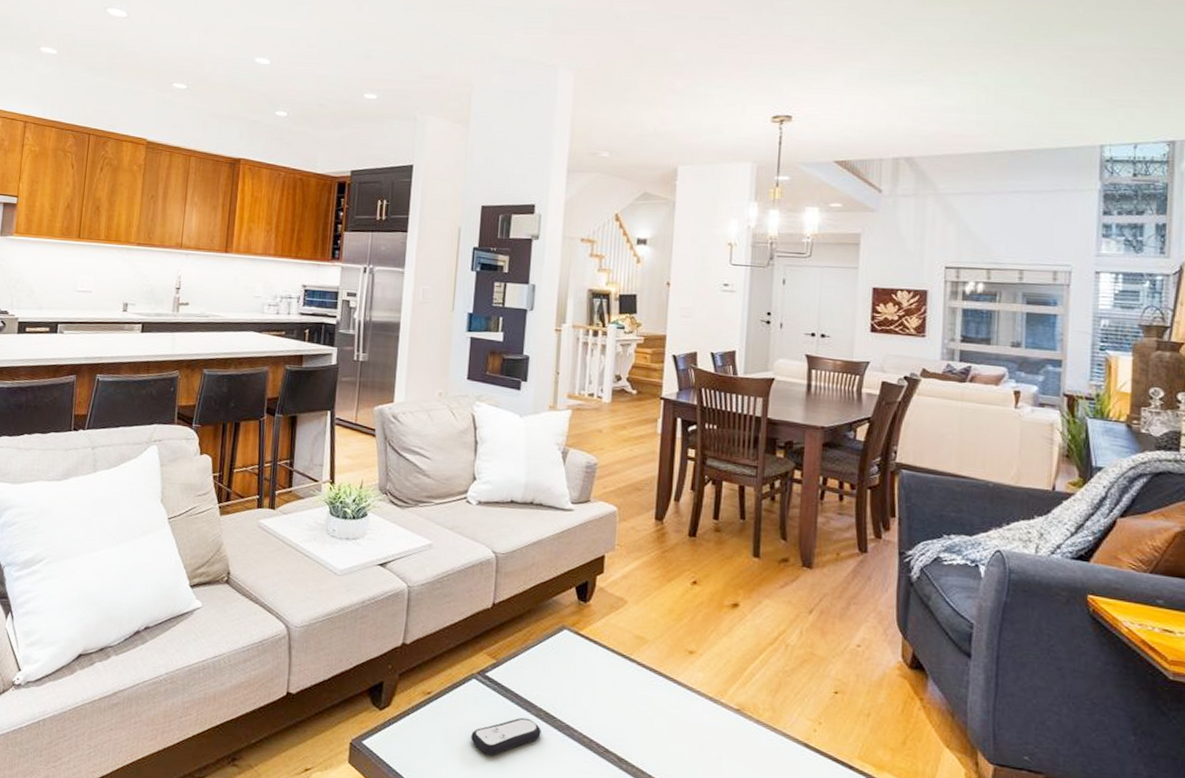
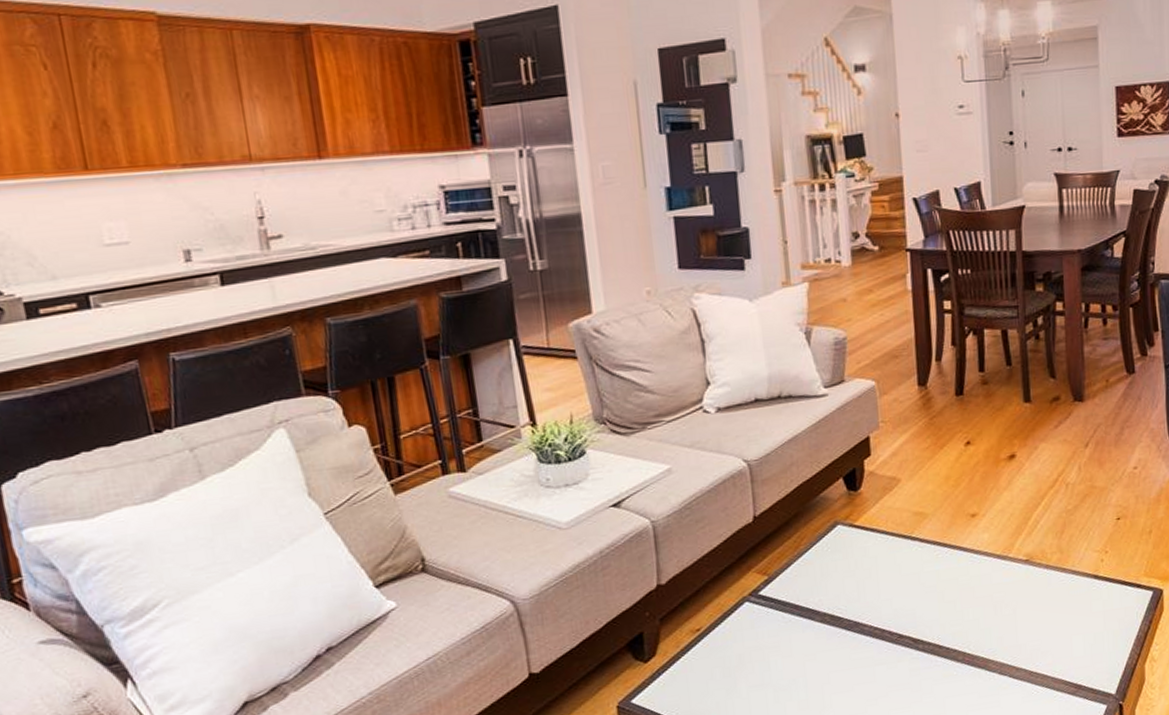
remote control: present [471,717,541,755] -> none [753,626,829,675]

